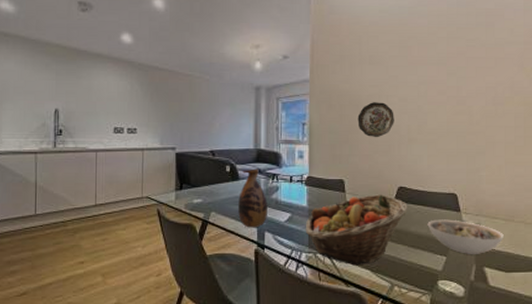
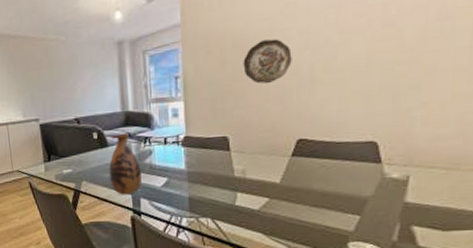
fruit basket: present [305,194,408,266] -> none [184,149,310,229]
bowl: present [427,219,504,254] -> none [335,173,443,212]

